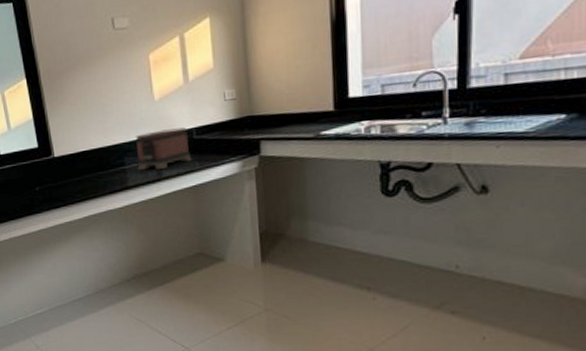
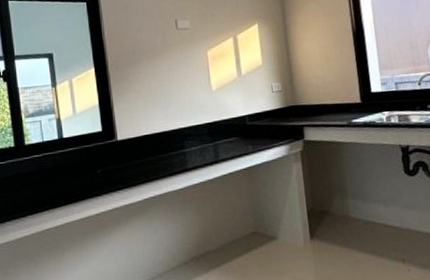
toaster: present [135,127,192,171] -> none [194,114,246,154]

